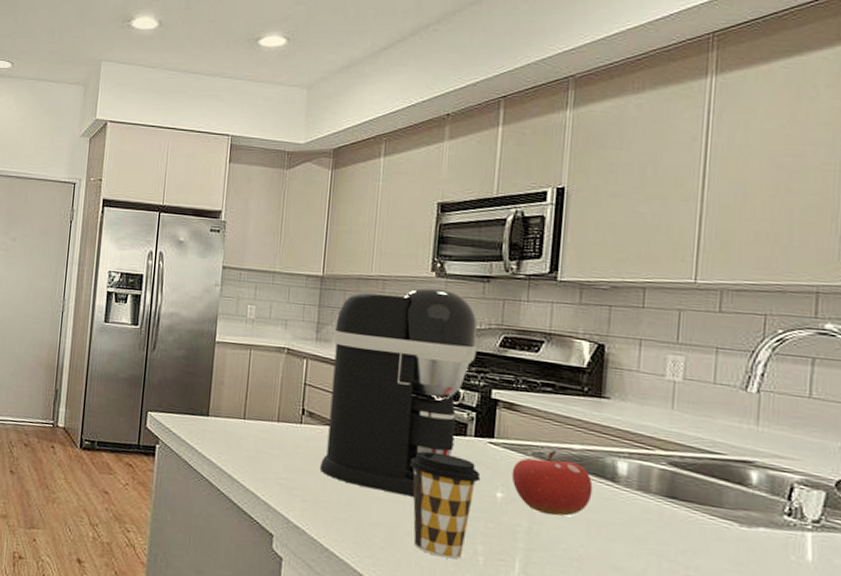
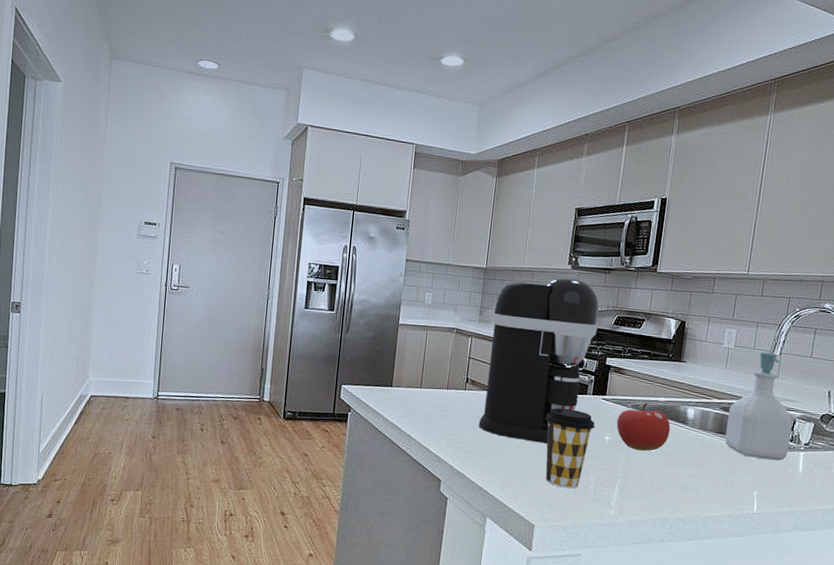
soap bottle: none [680,388,790,543] -> present [725,352,793,461]

